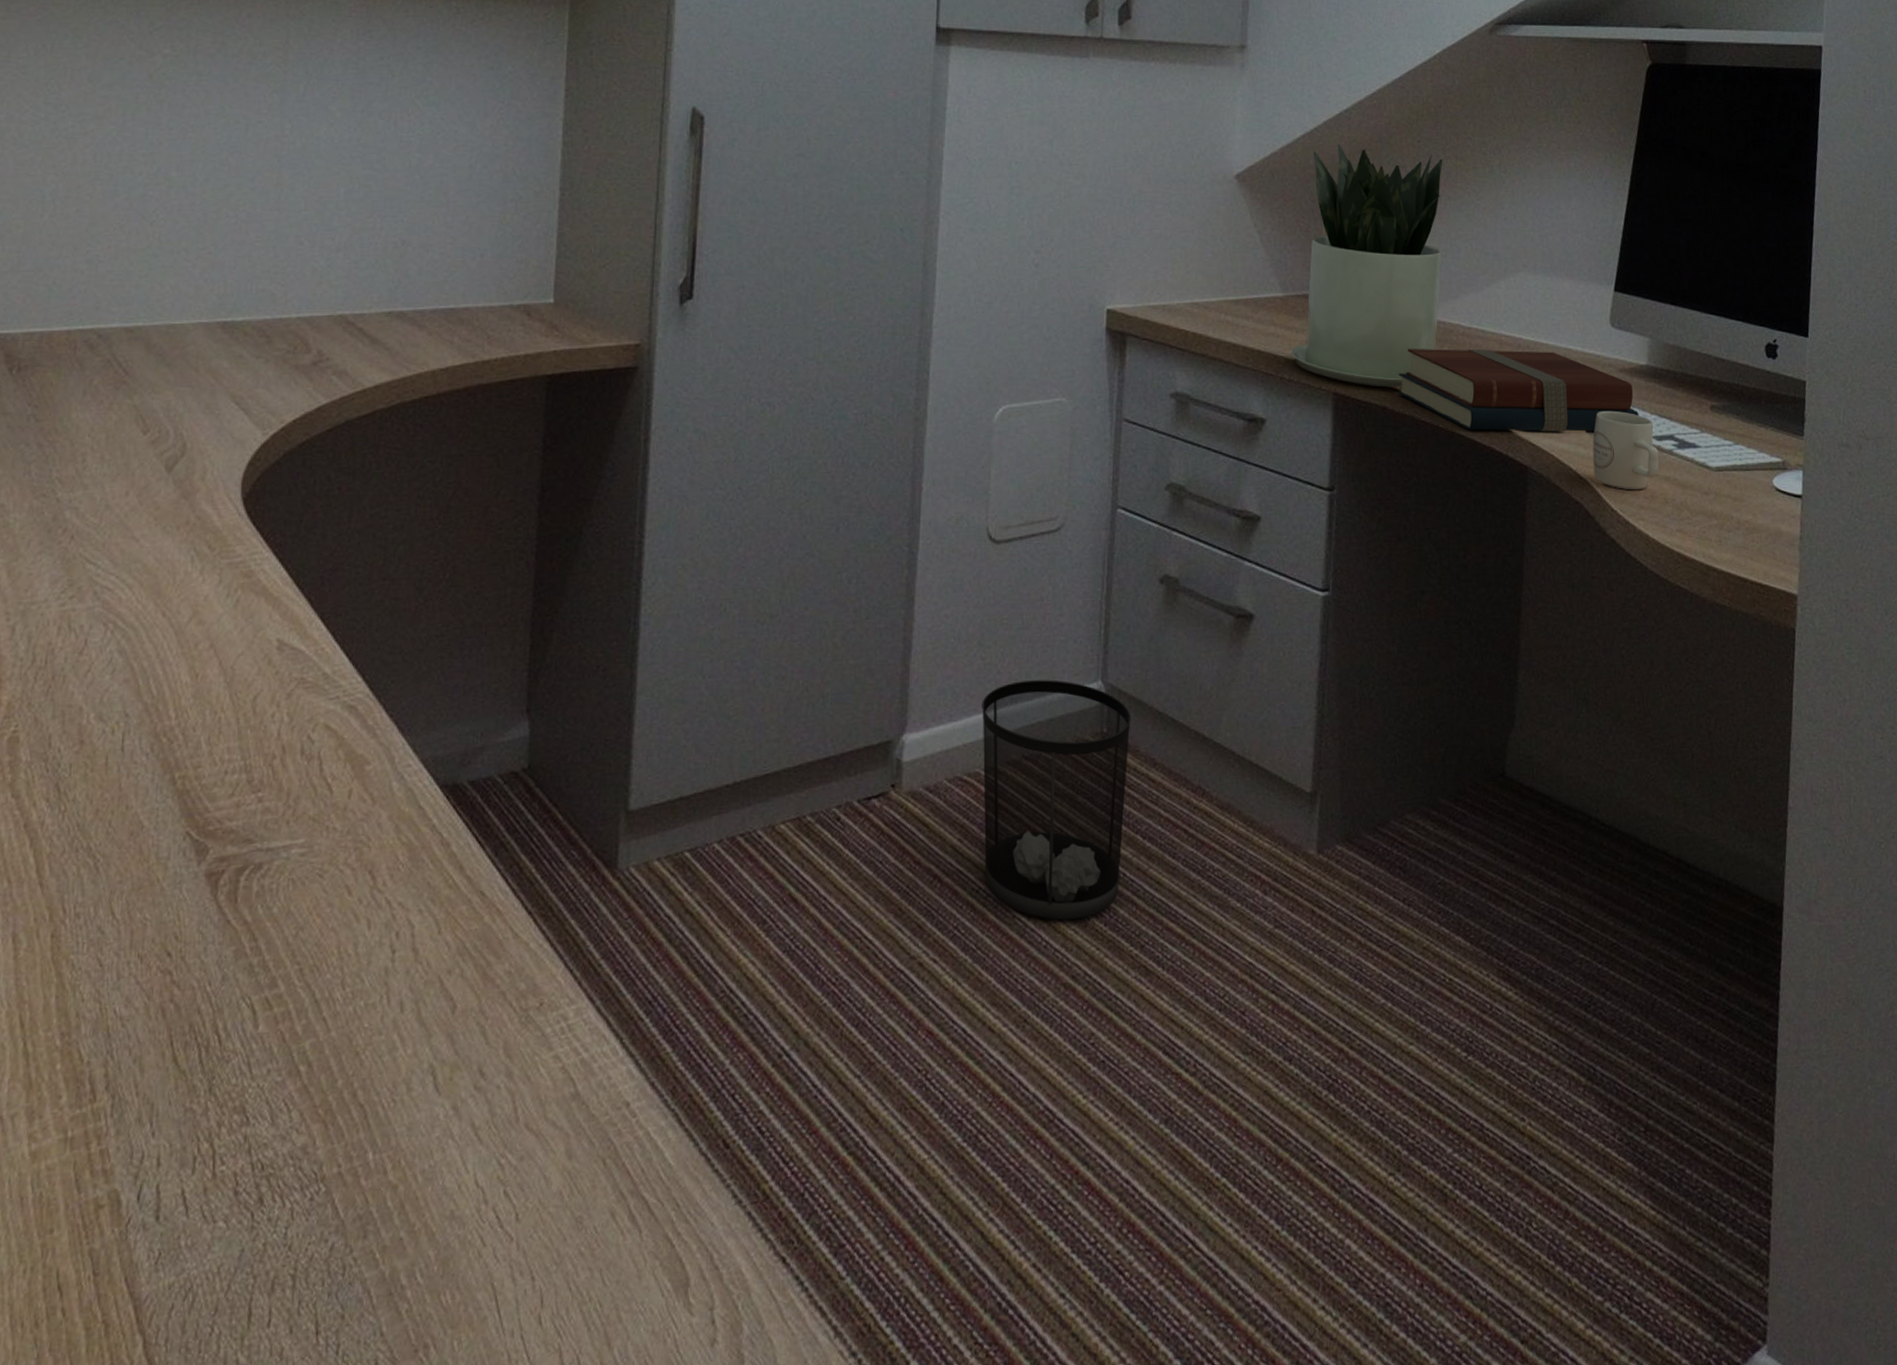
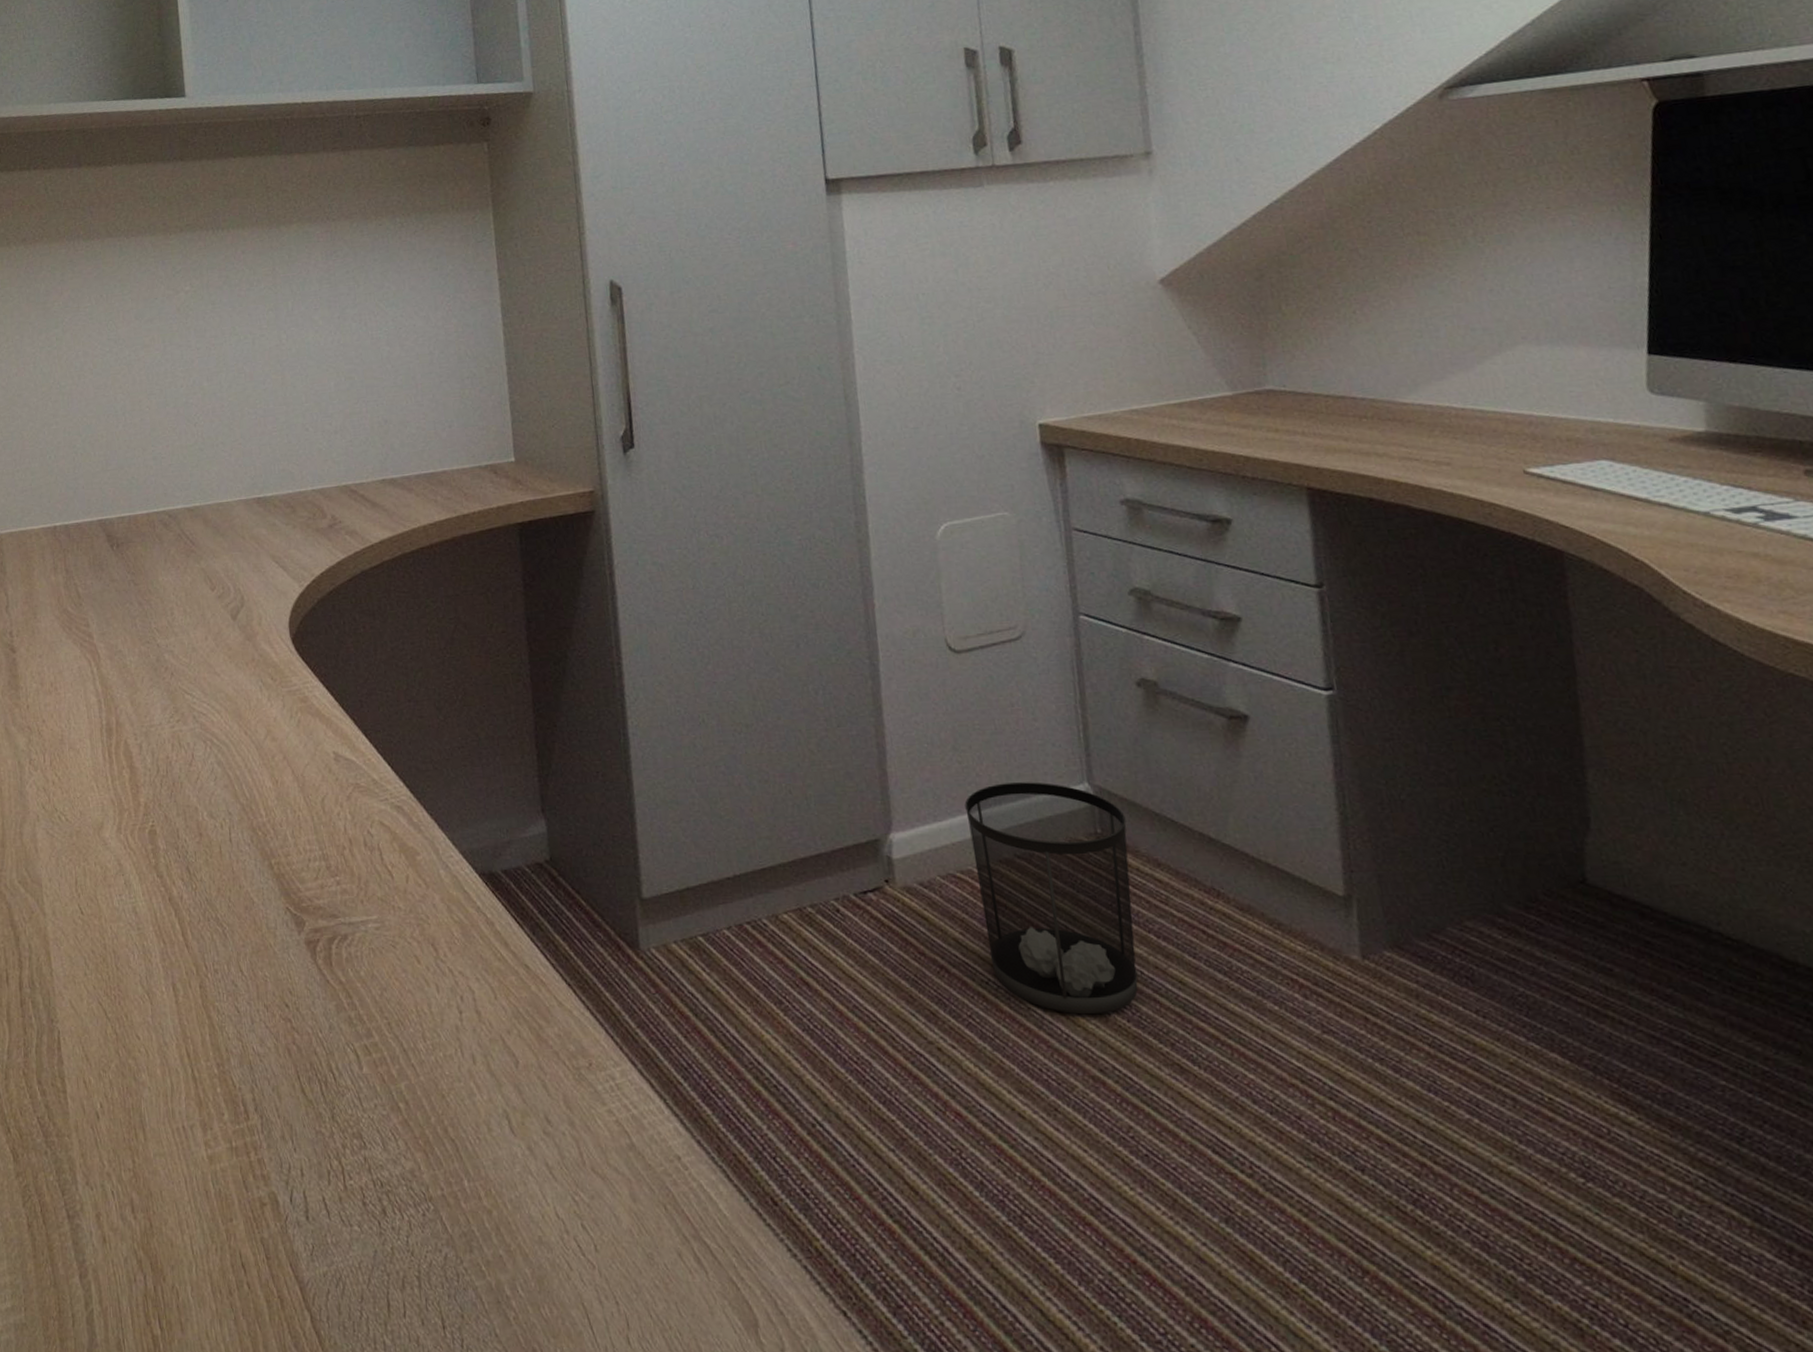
planter: present [1290,143,1443,388] -> none [1245,232,1426,479]
books: present [1397,349,1639,432] -> none [1382,426,1705,516]
mug: present [1592,410,1659,491] -> none [1644,484,1742,571]

